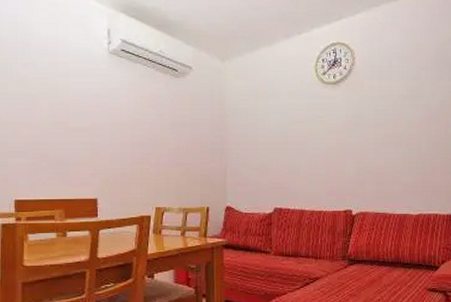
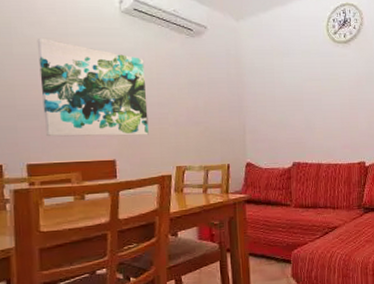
wall art: none [29,79,130,175] -> present [37,39,149,137]

